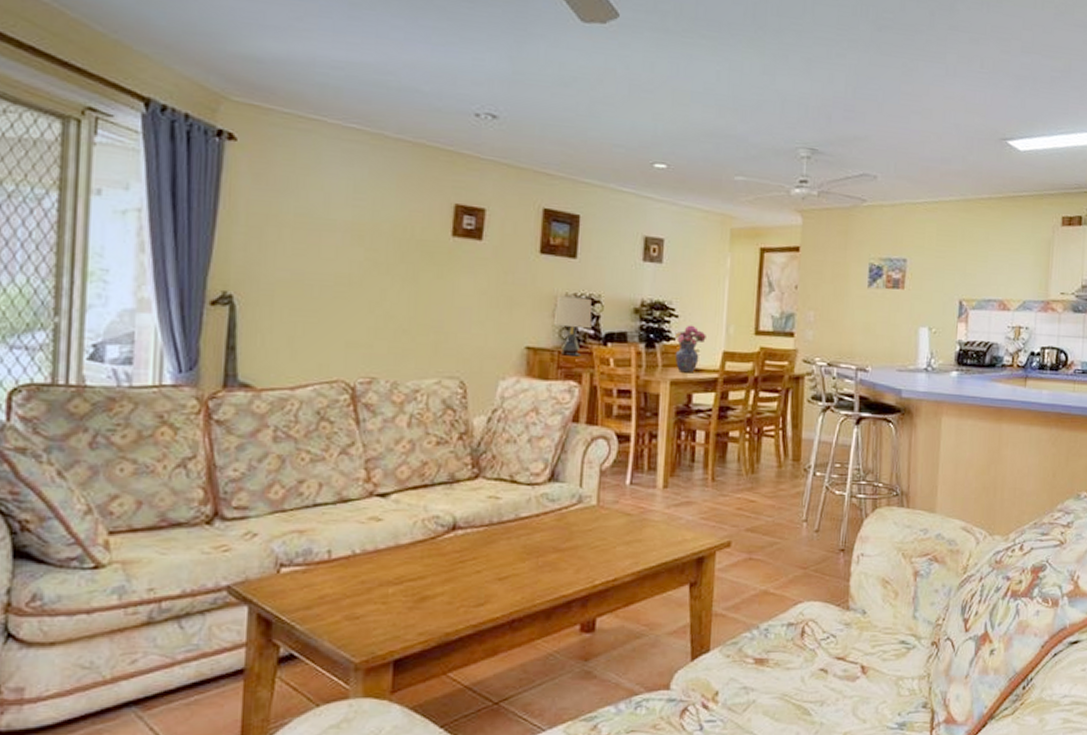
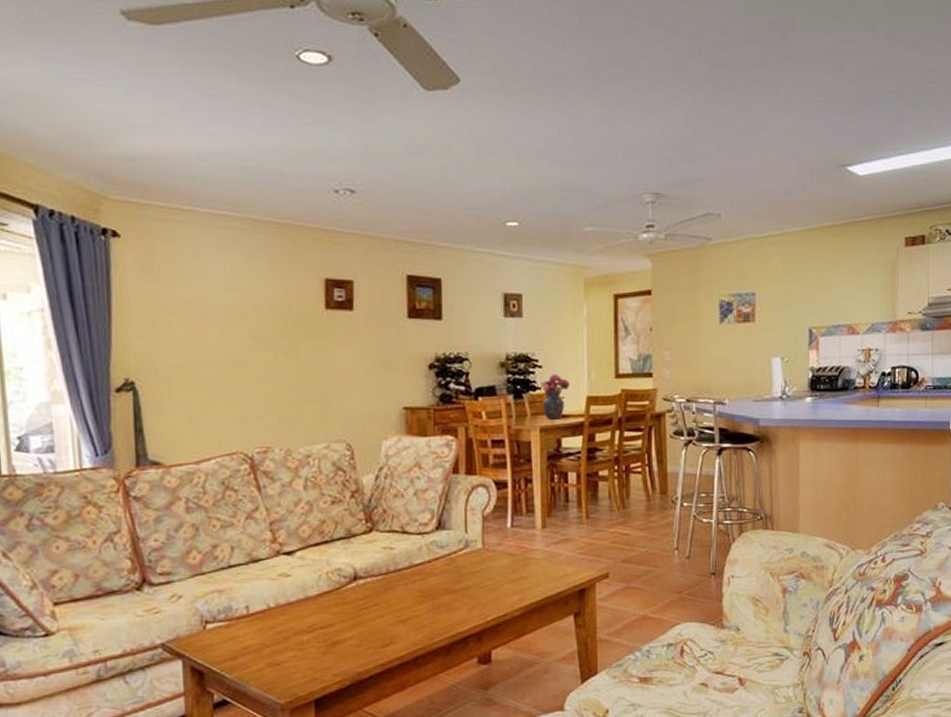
table lamp: present [553,296,593,358] -> none [426,356,462,414]

